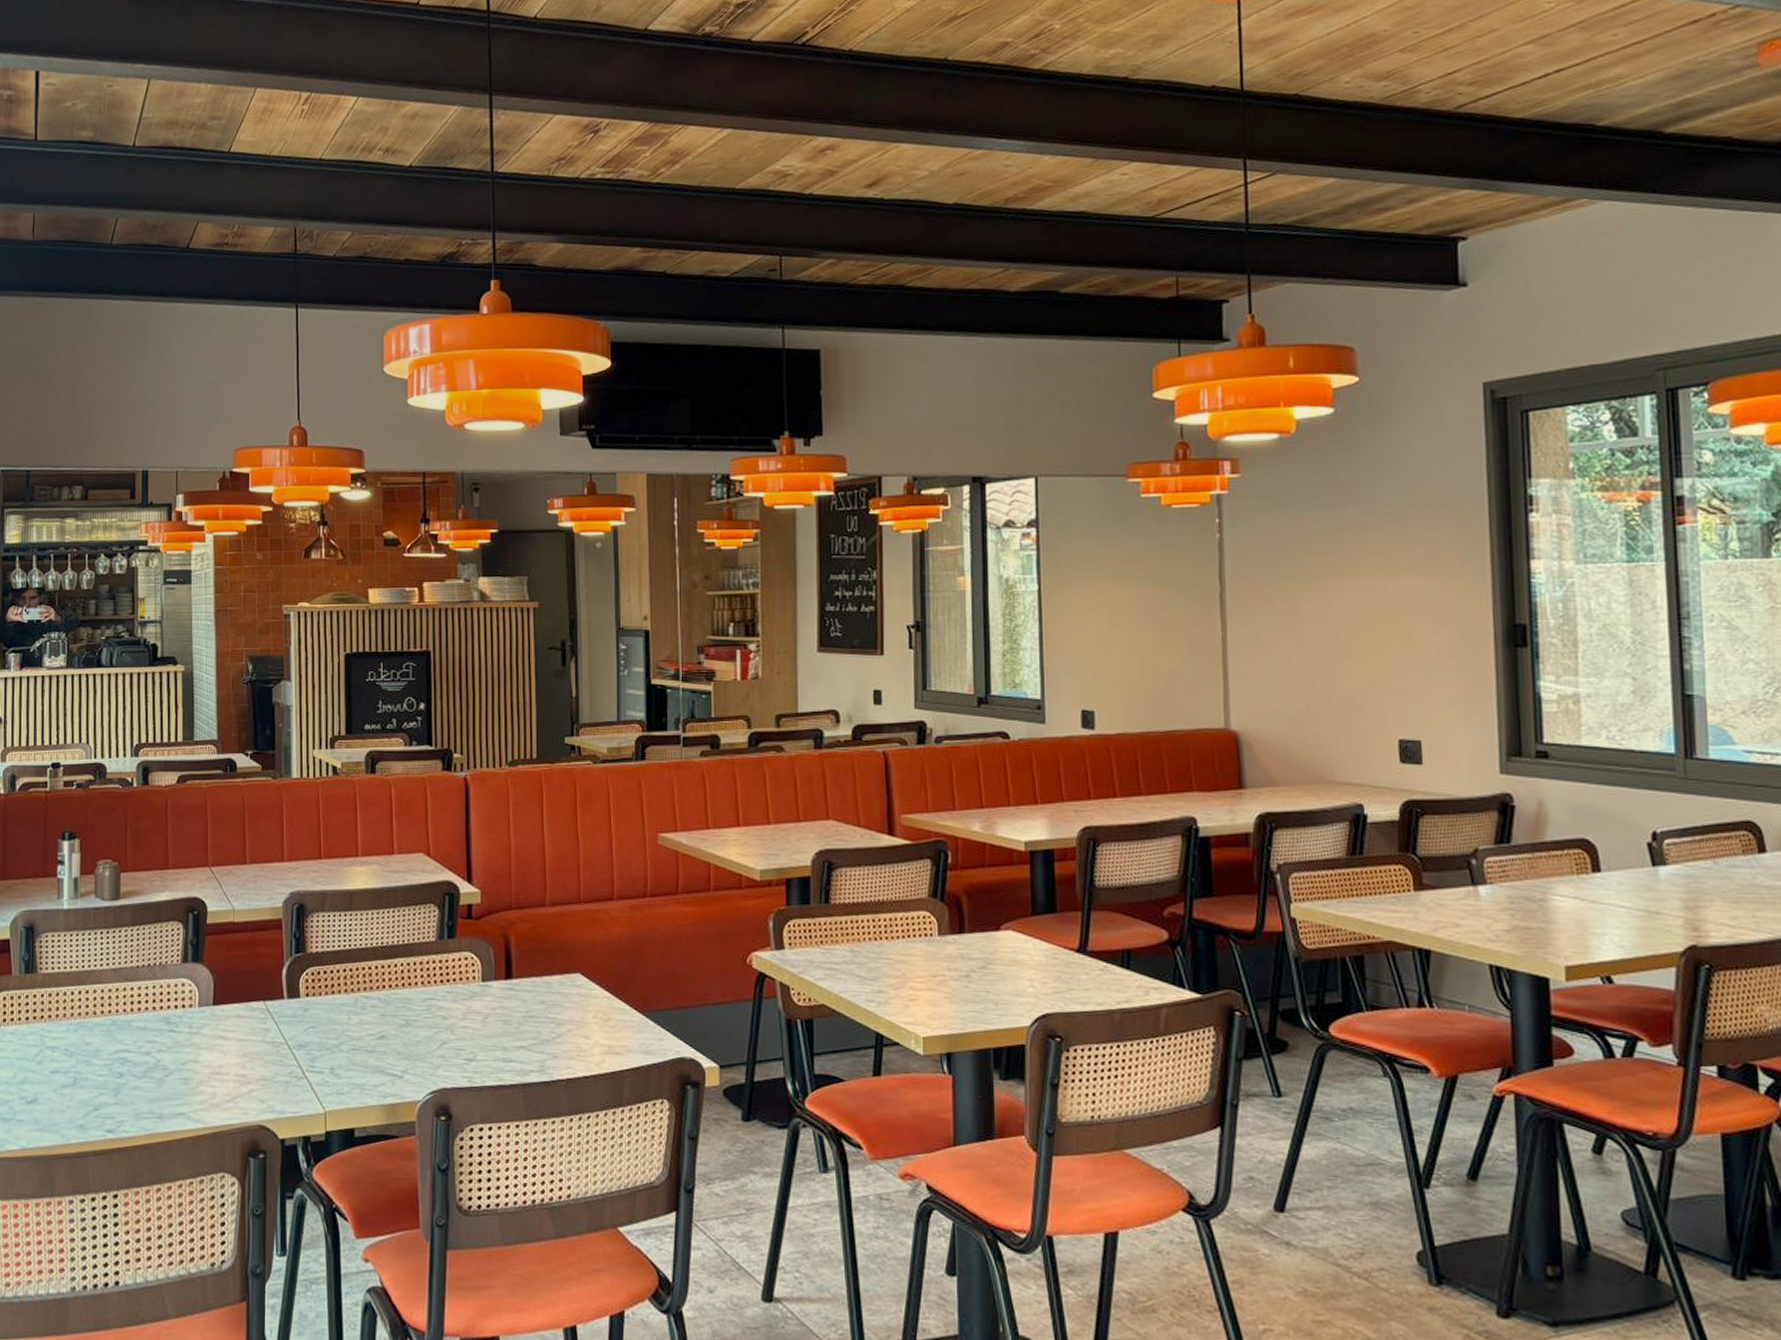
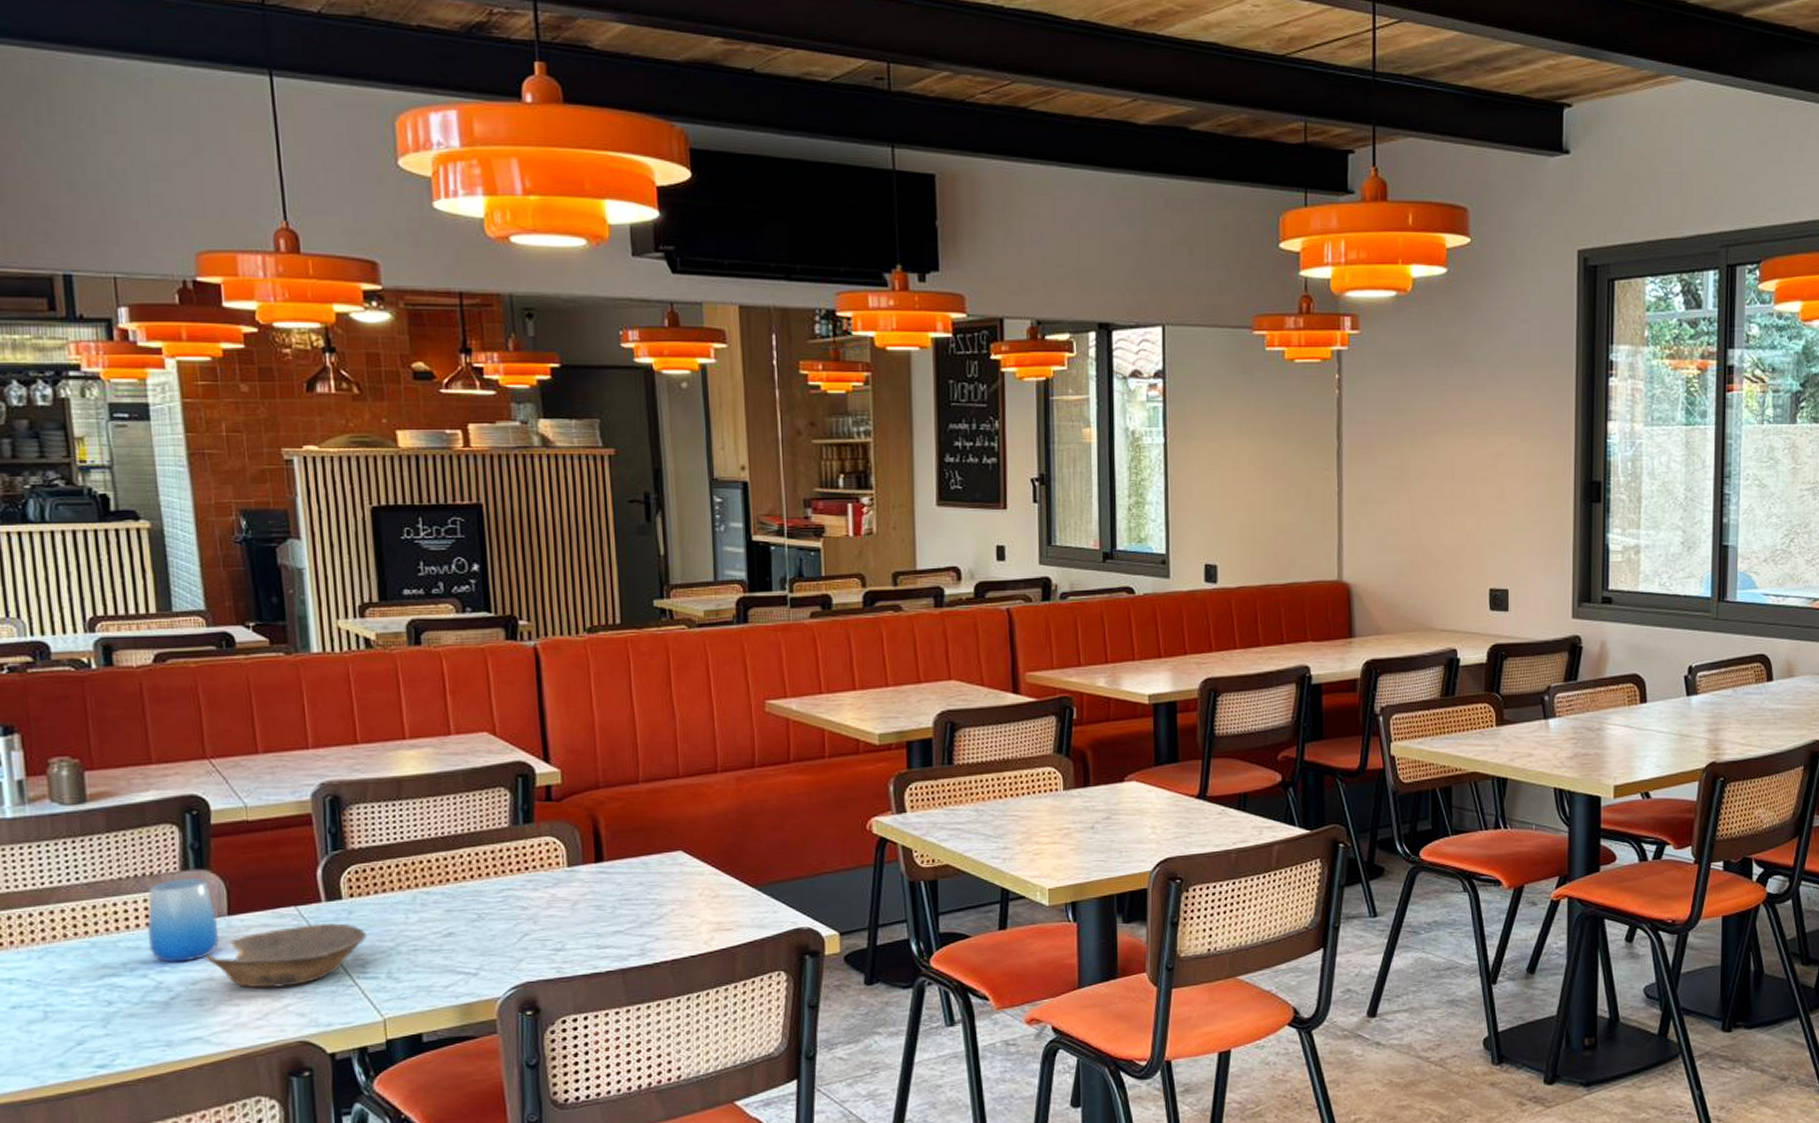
cup: none [153,969,205,1044] -> present [147,878,220,963]
bowl: none [193,1018,317,1074] -> present [205,923,368,988]

